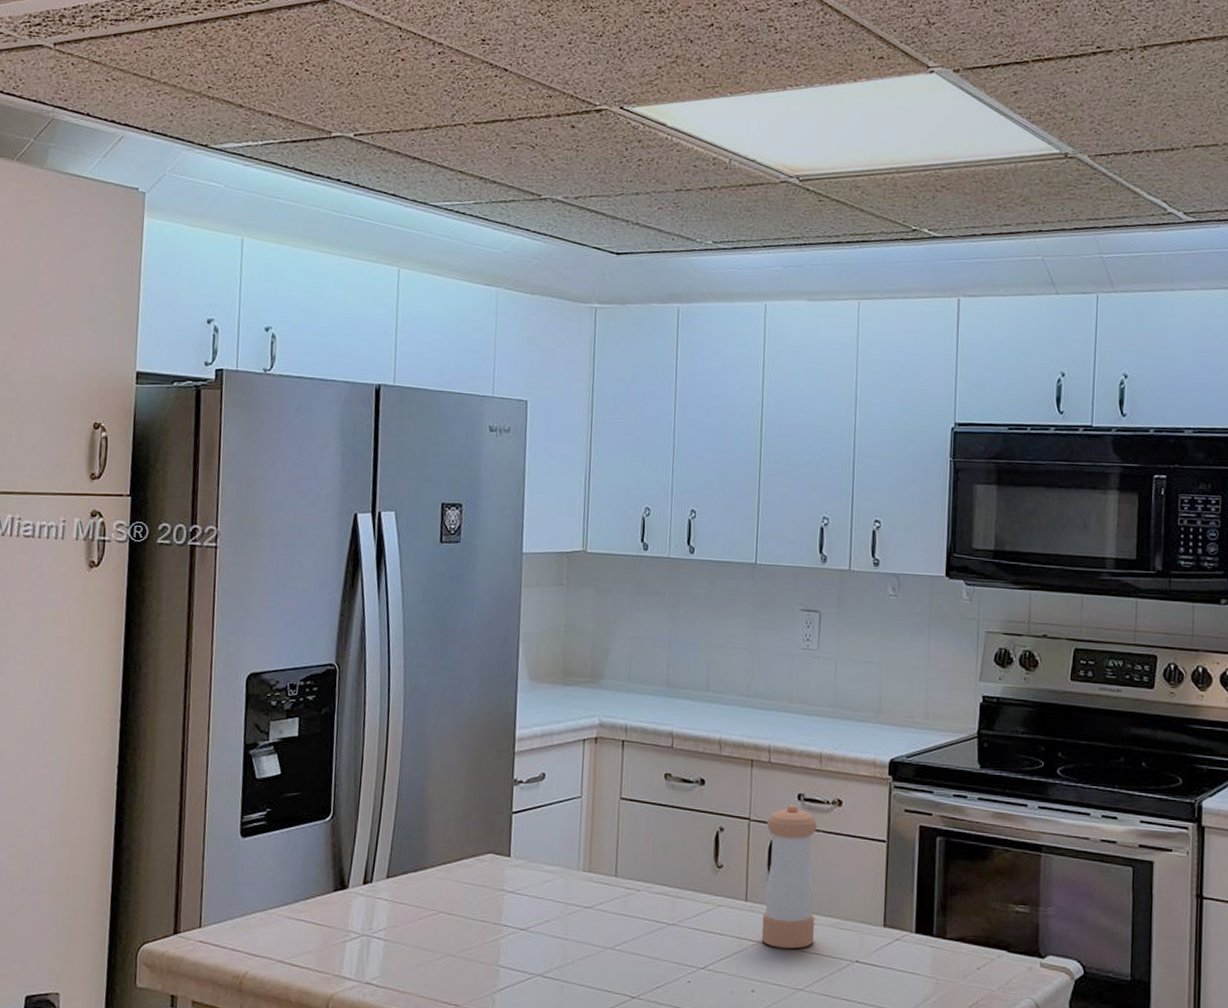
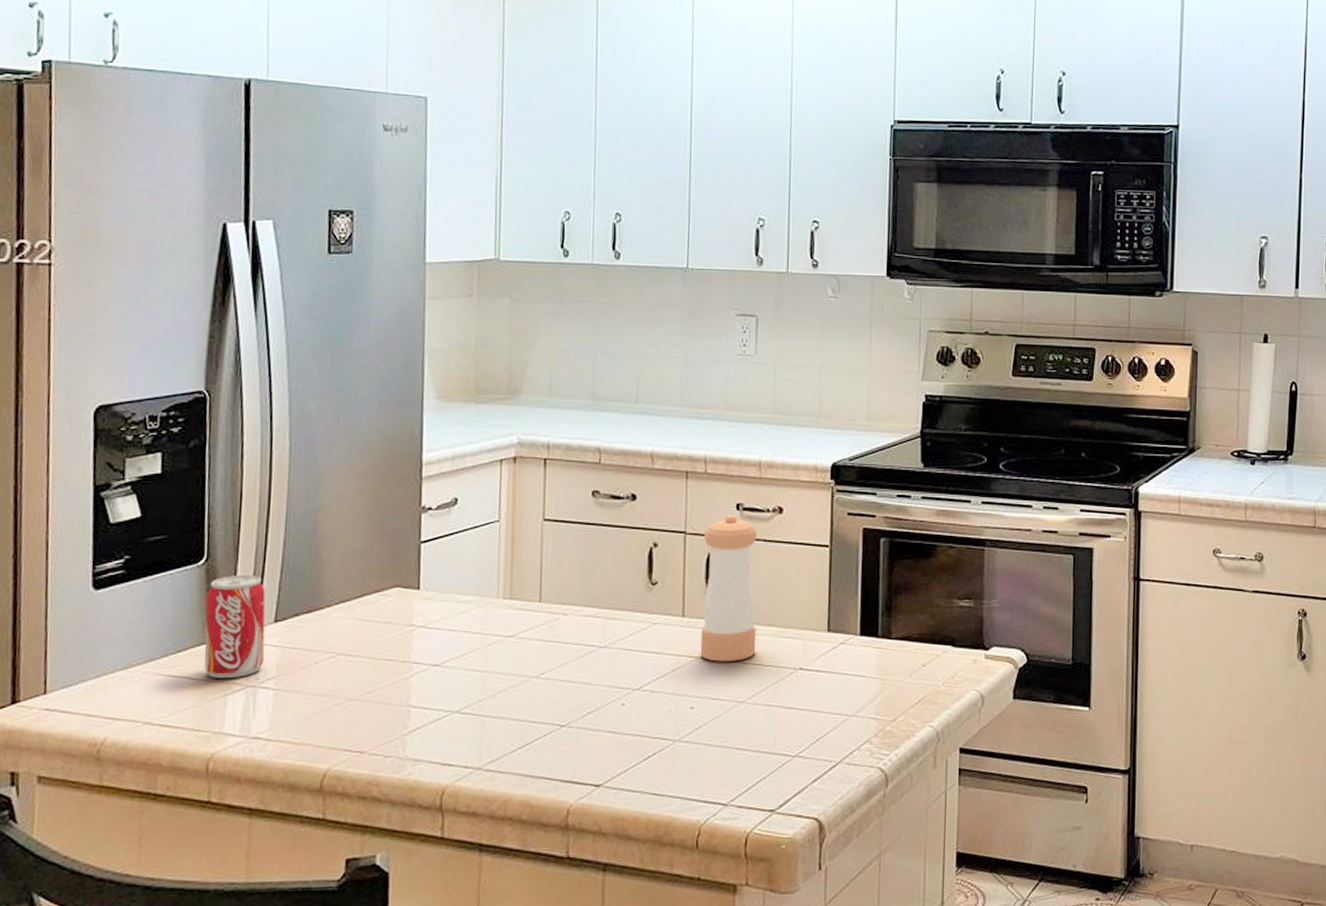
beverage can: none [328,832,380,927] -> present [204,574,266,679]

